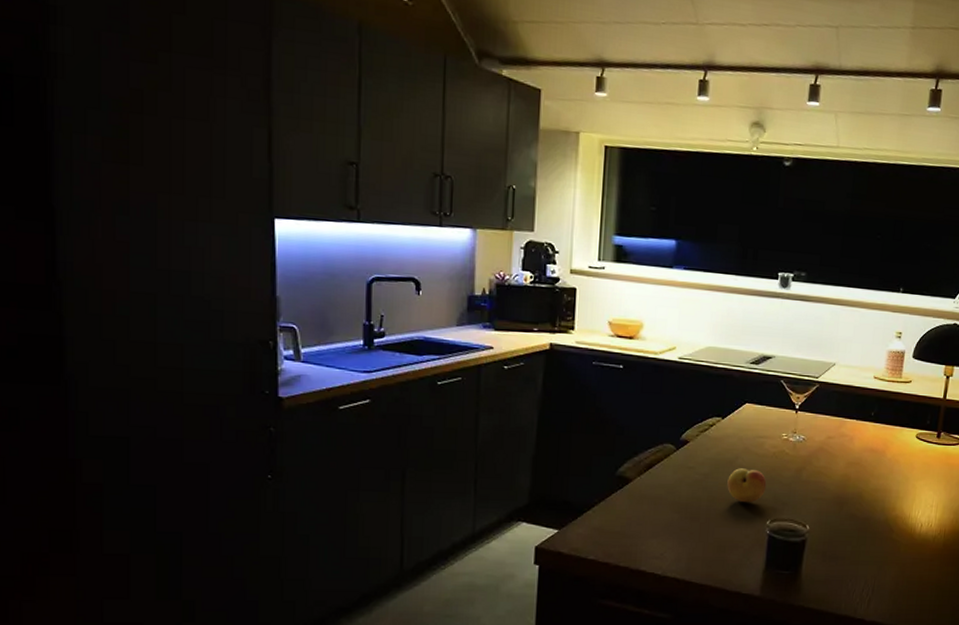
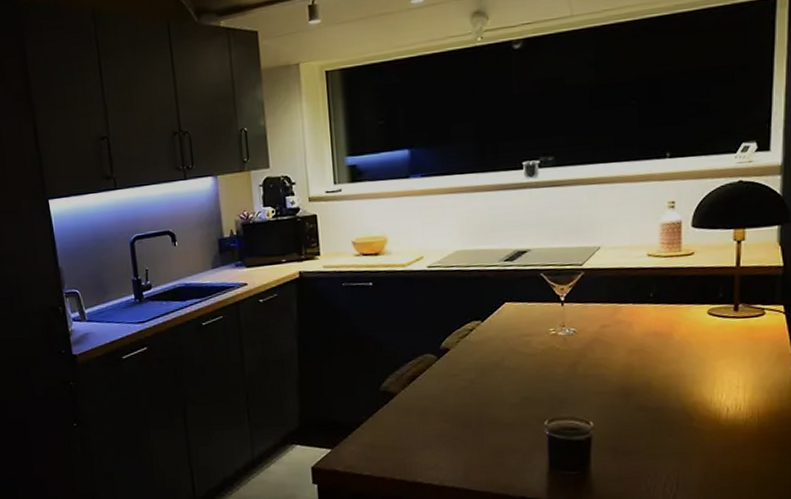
fruit: present [727,468,767,503] -> none [496,369,539,405]

